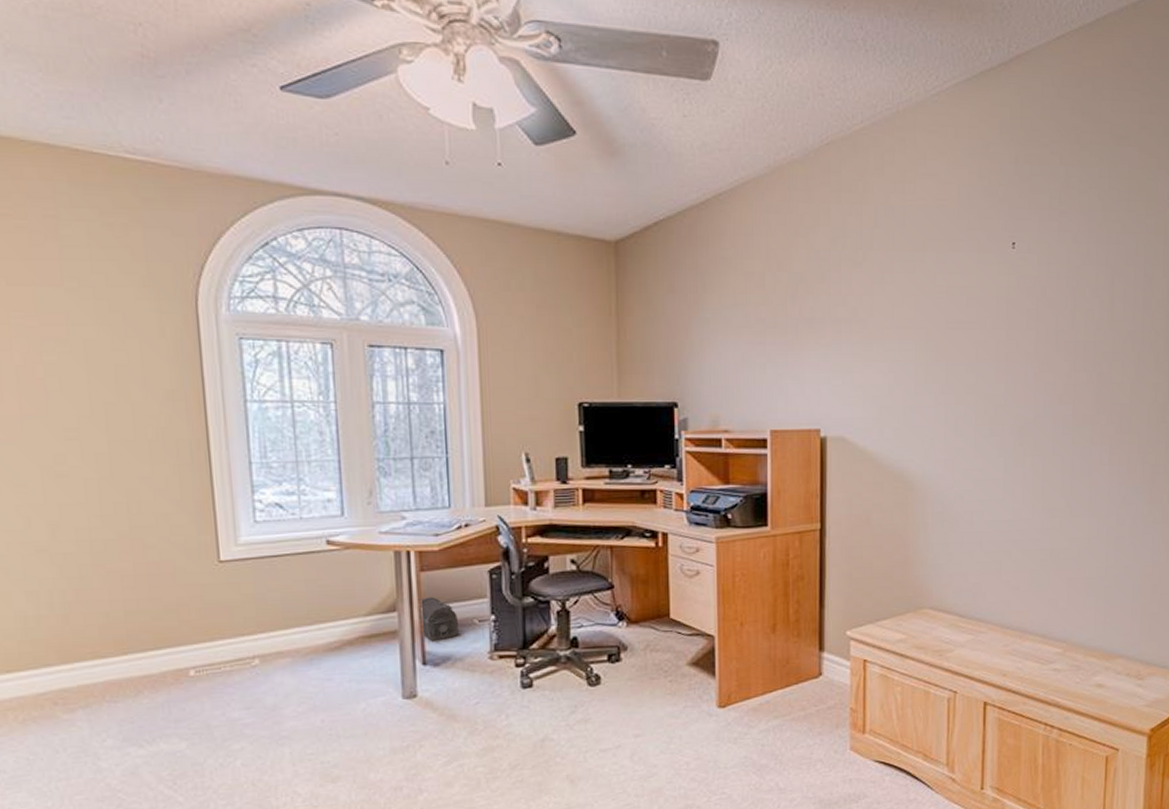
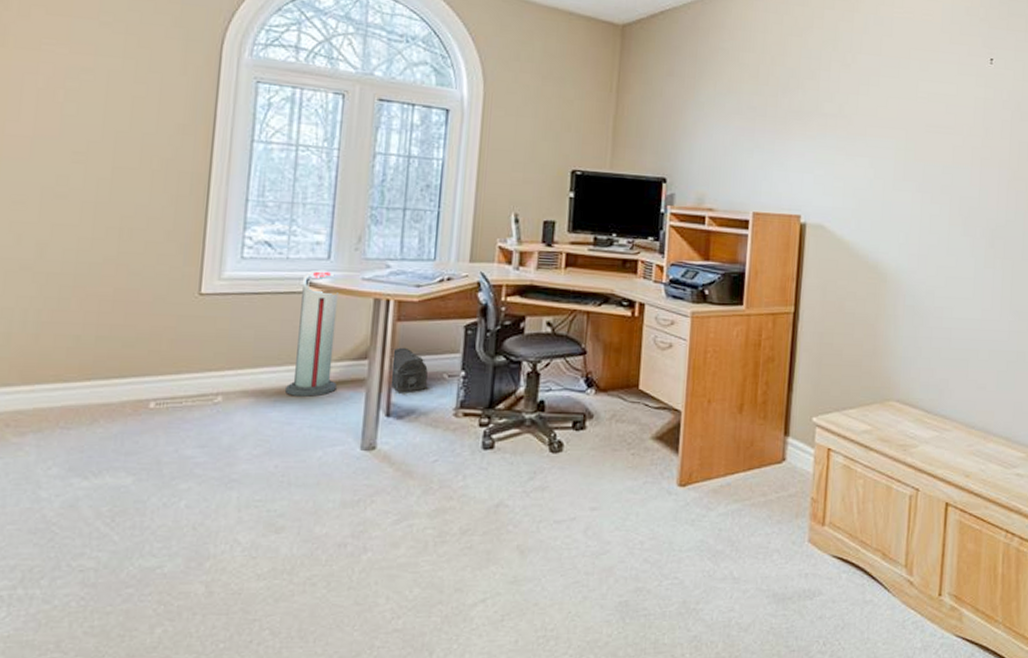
air purifier: none [319,527,370,653] -> present [286,269,338,397]

